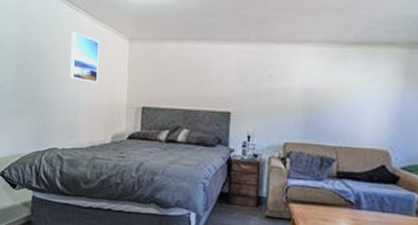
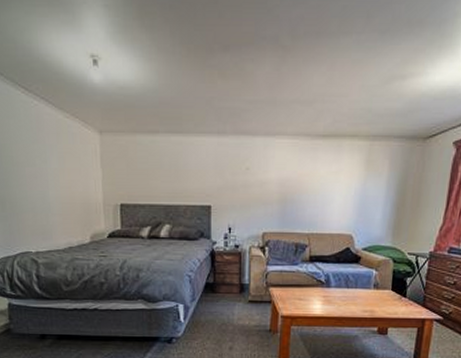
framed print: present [70,32,99,82] -> none [30,123,68,180]

